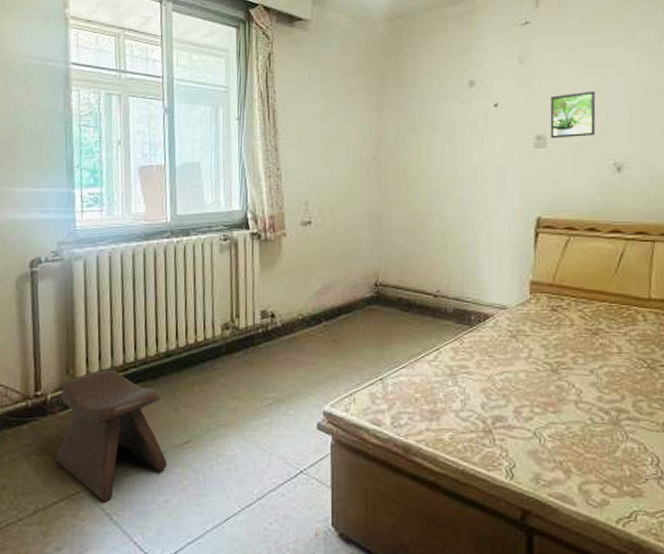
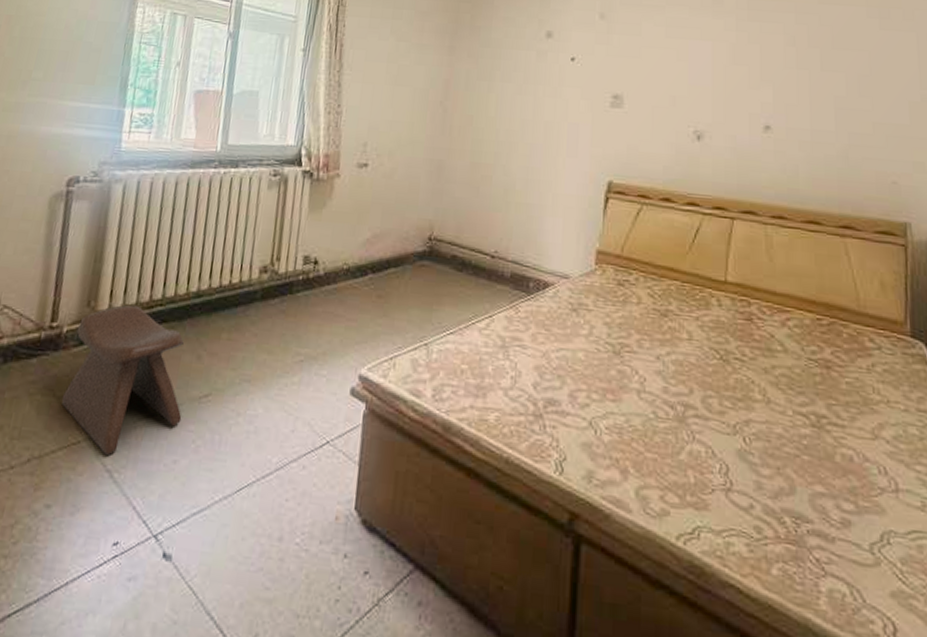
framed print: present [550,90,596,139] -> none [628,53,678,100]

